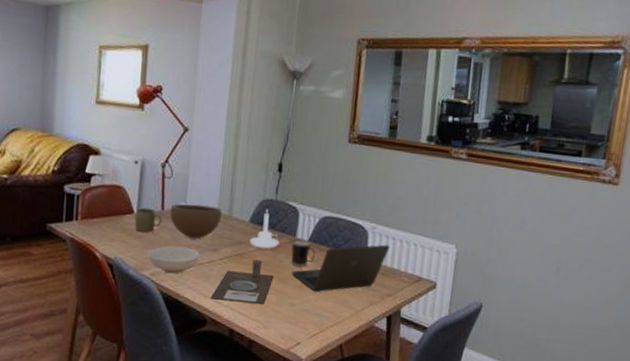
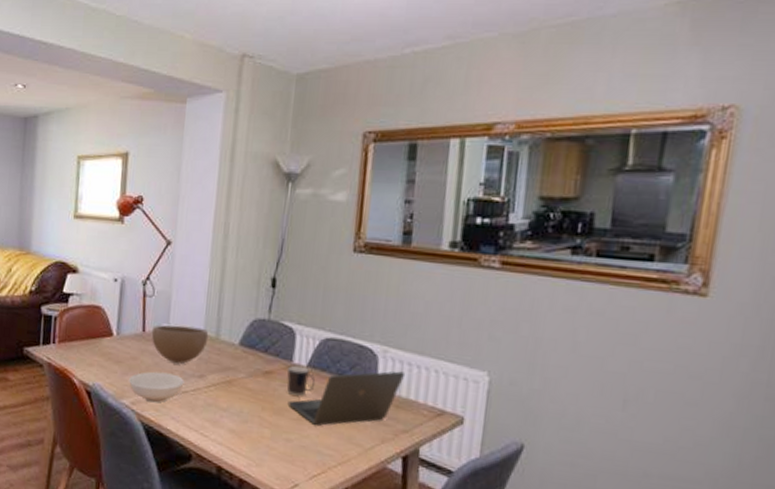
mug: present [134,207,163,232] -> none [113,329,144,357]
place setting: present [211,259,273,304] -> none [197,387,266,439]
candle holder: present [249,209,279,249] -> none [239,329,273,375]

